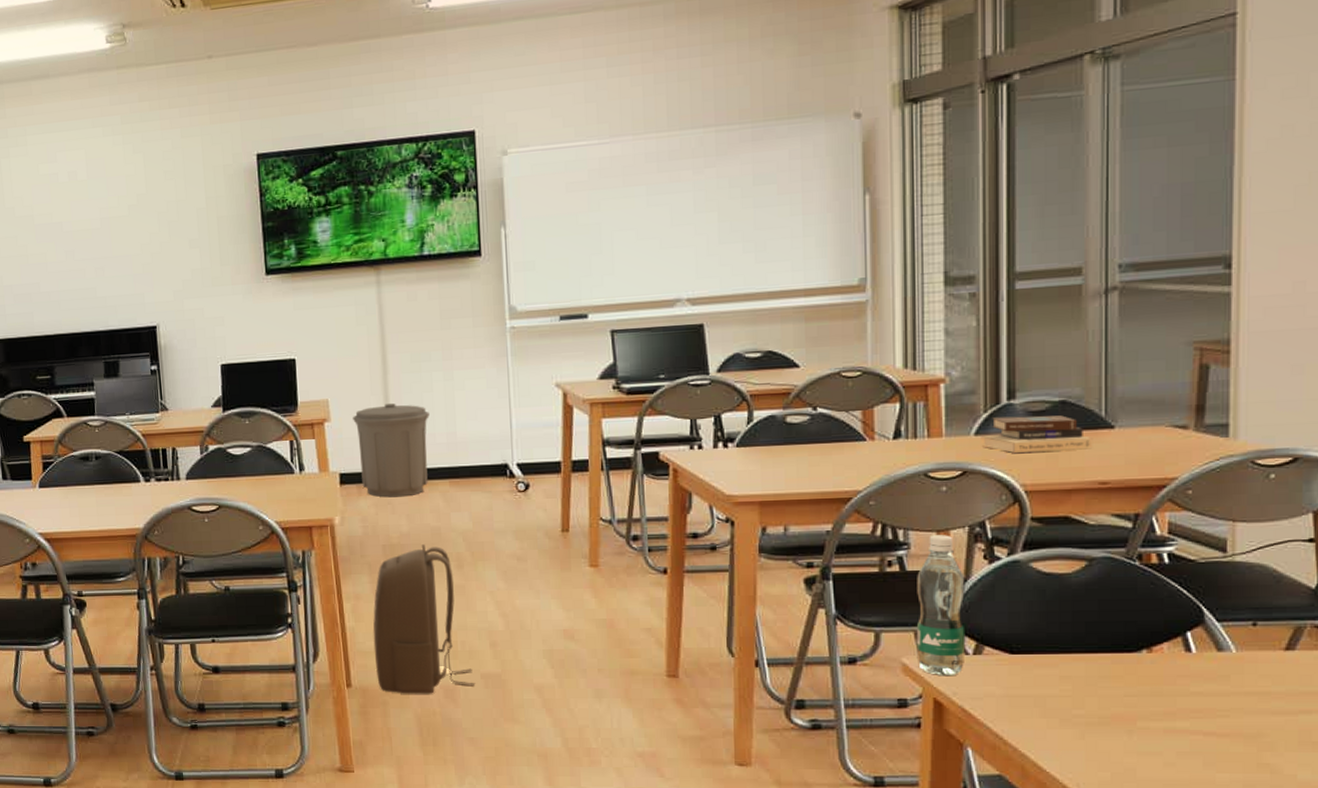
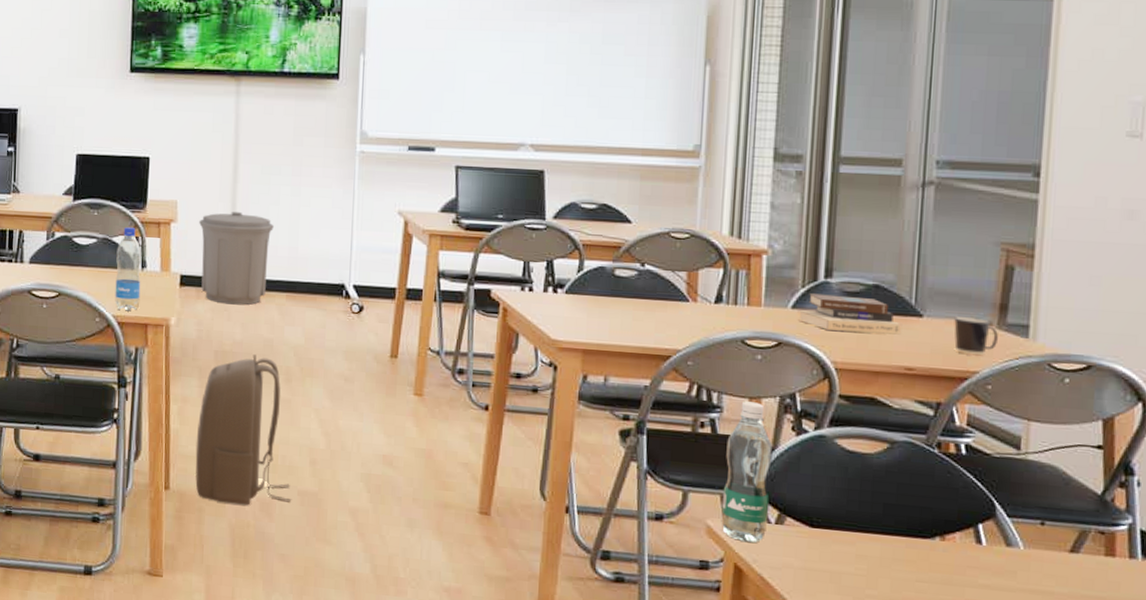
bottle: none [272,432,302,516] -> present [115,227,141,312]
mug: none [1148,423,1196,461] -> present [954,317,998,356]

